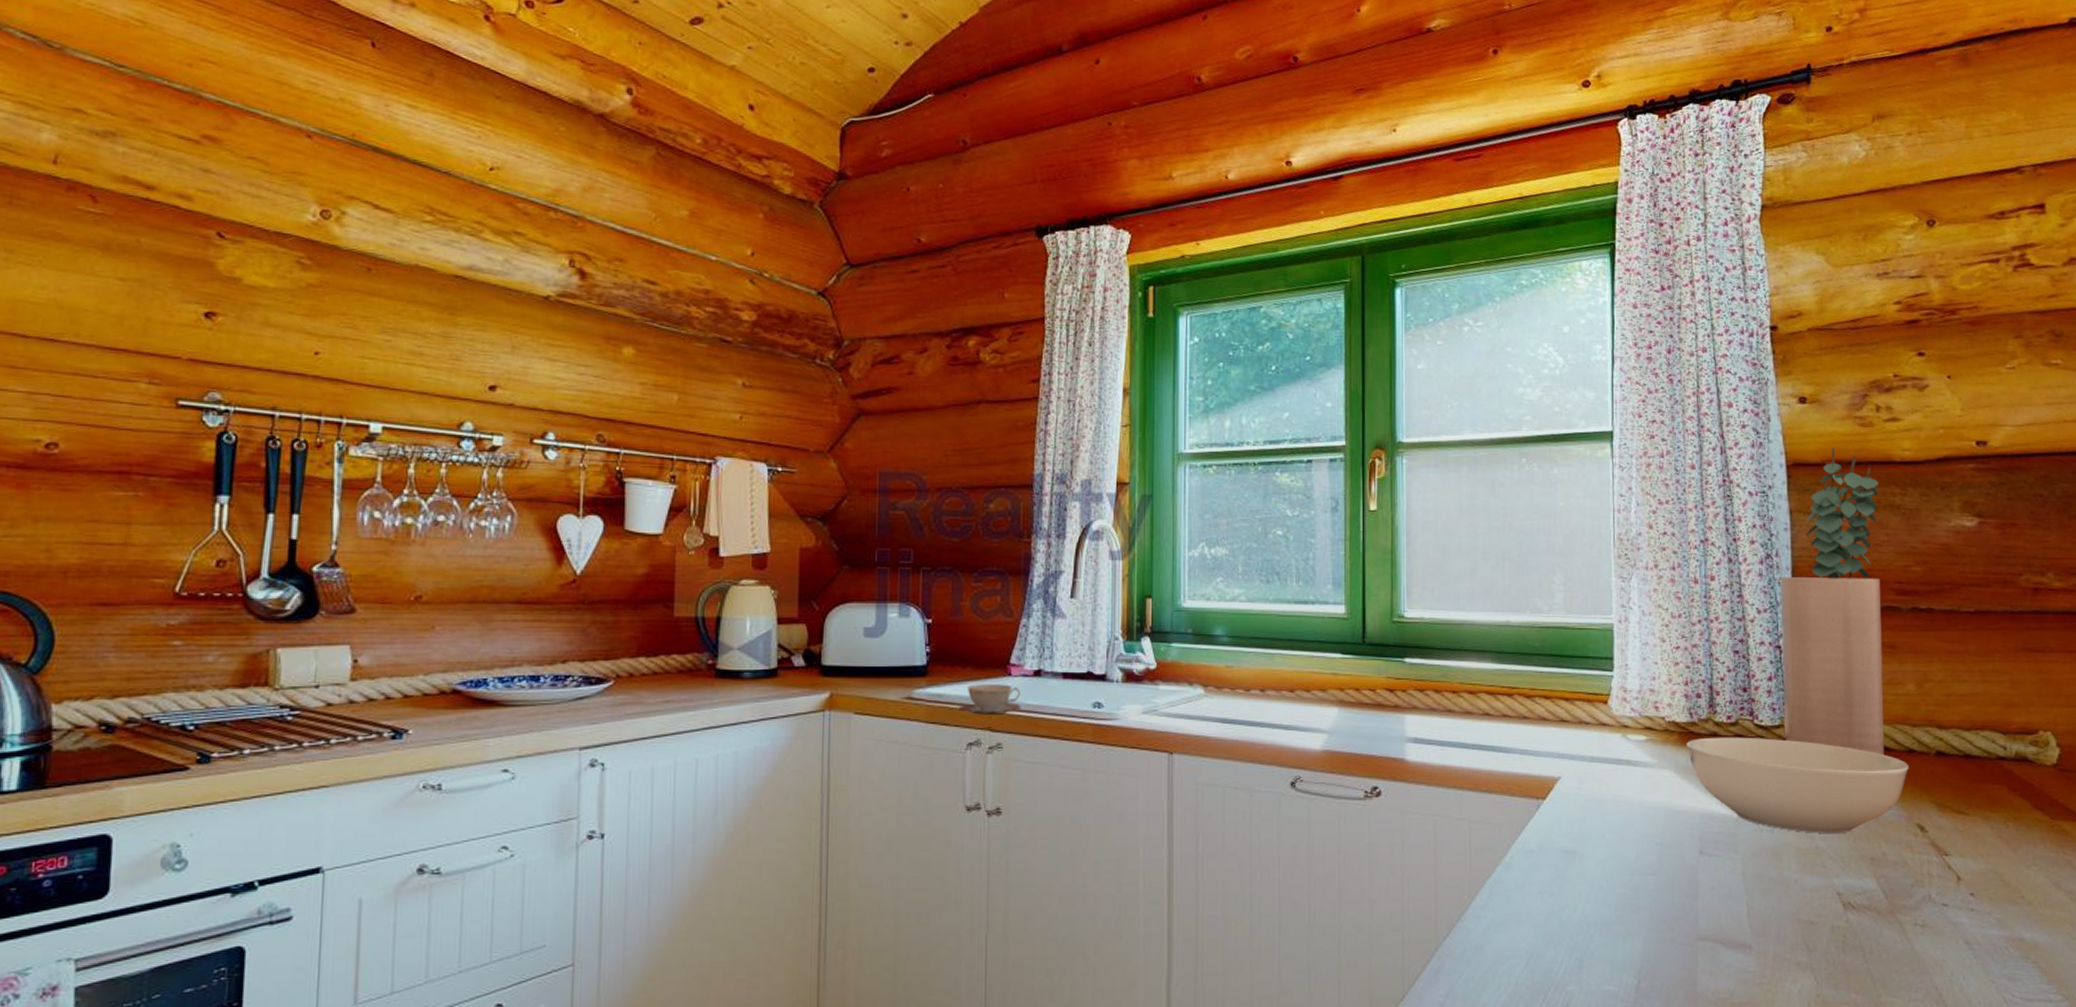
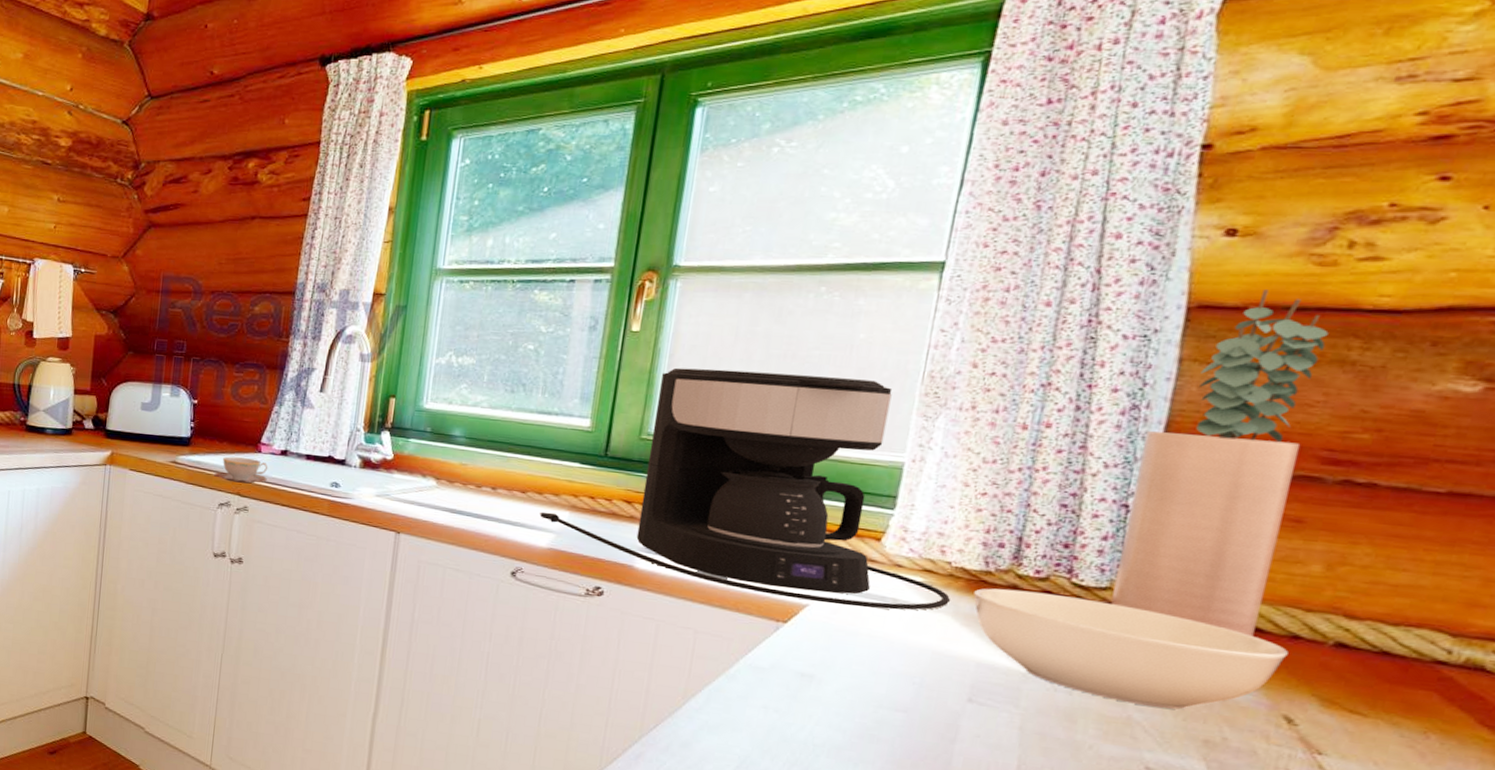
coffee maker: none [1310,544,1671,774] -> present [539,367,951,611]

